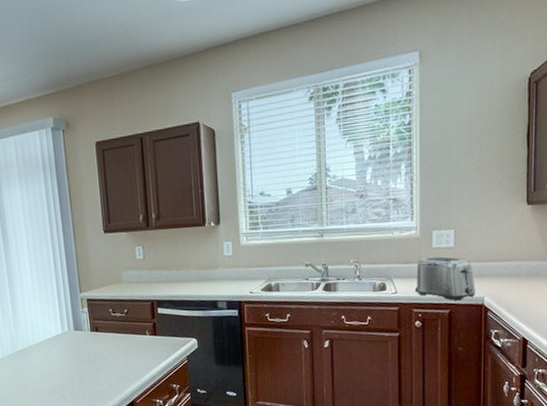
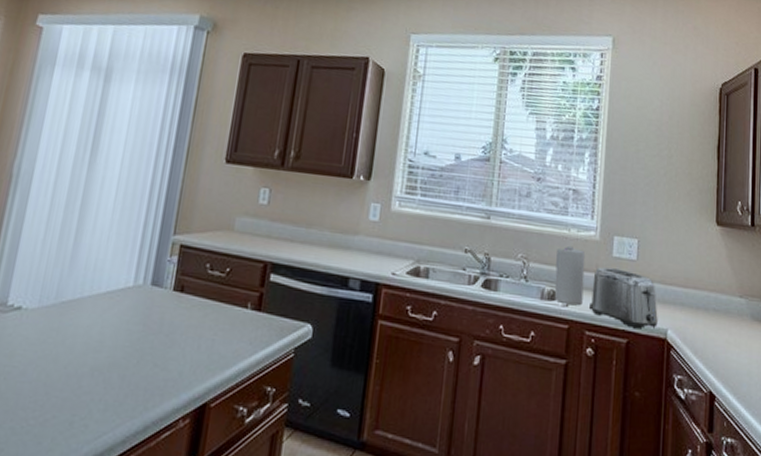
paper towel holder: none [383,245,409,292] -> present [554,245,586,306]

